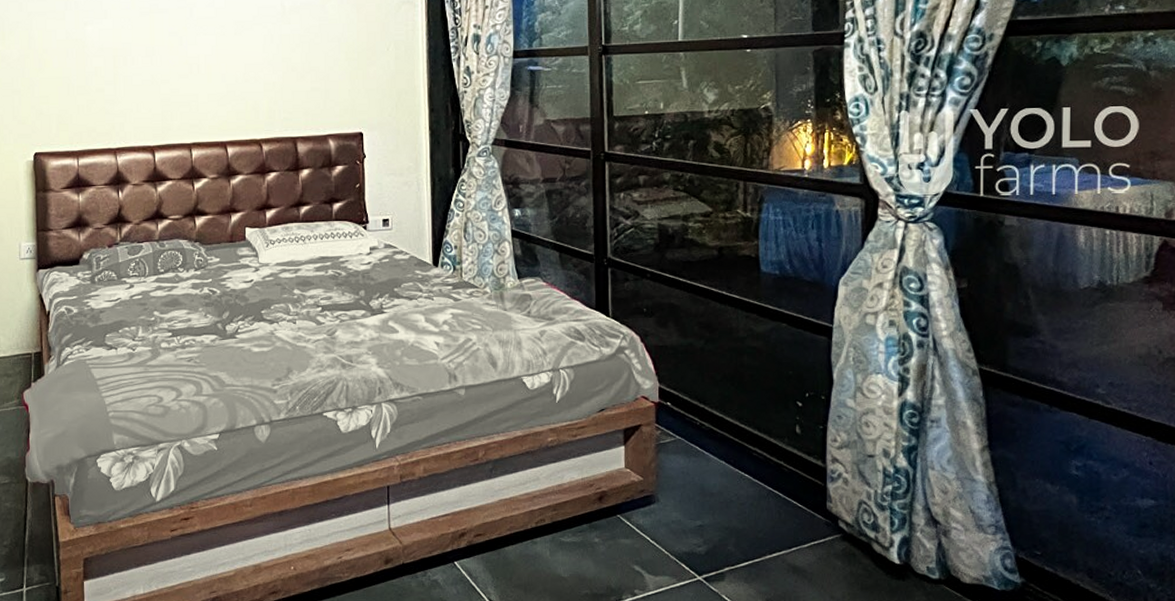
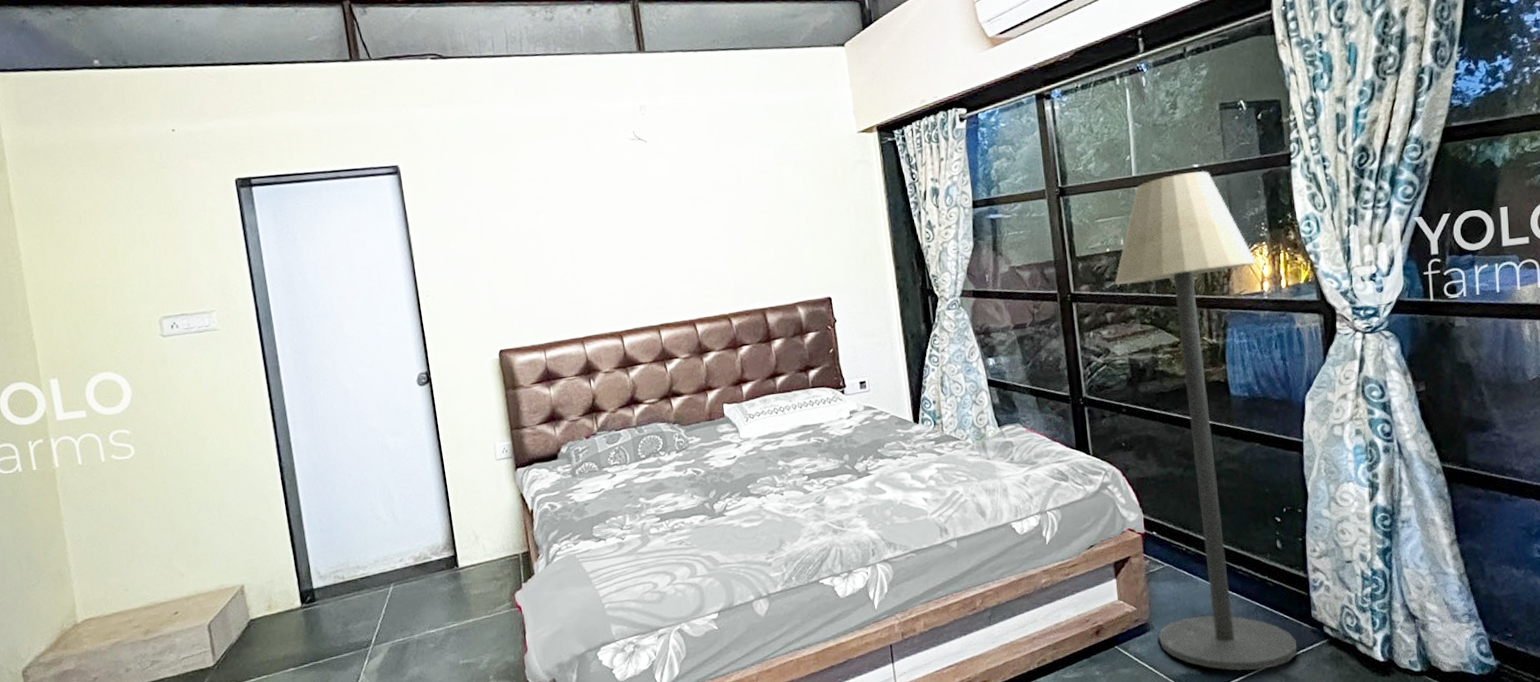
floor lamp: none [650,42,808,557] -> present [1114,171,1297,671]

